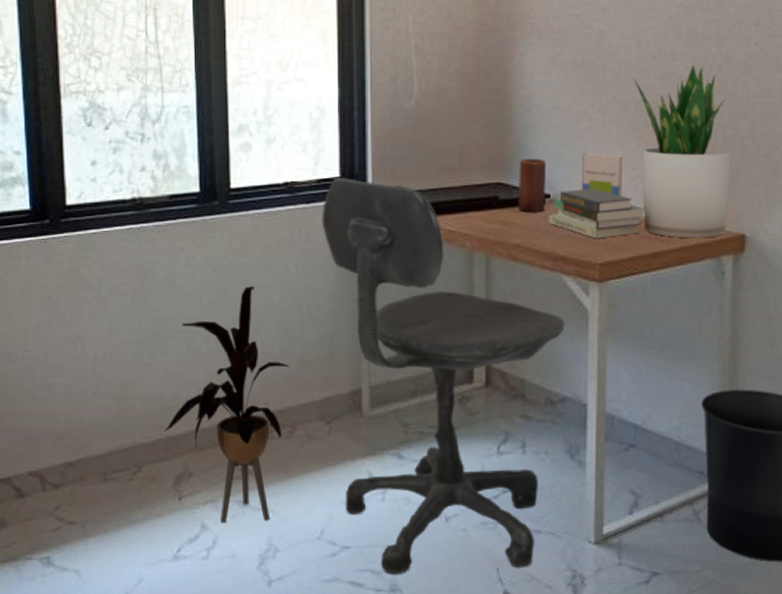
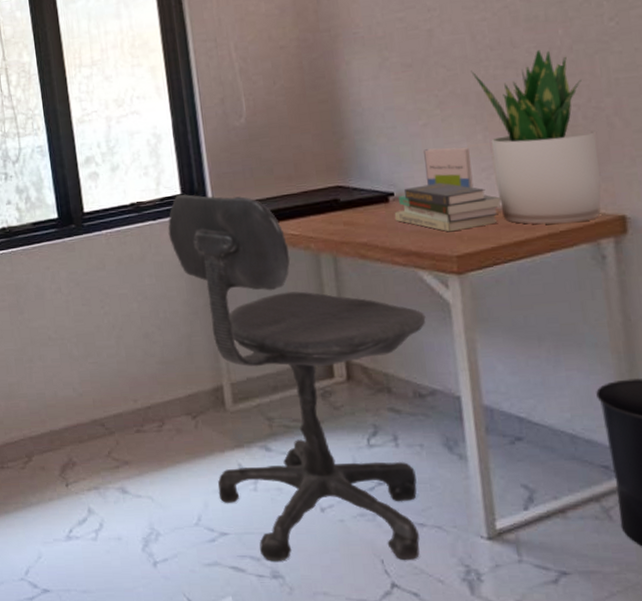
house plant: present [164,286,290,523] -> none [48,296,153,508]
candle: present [517,159,546,212] -> none [357,159,389,212]

